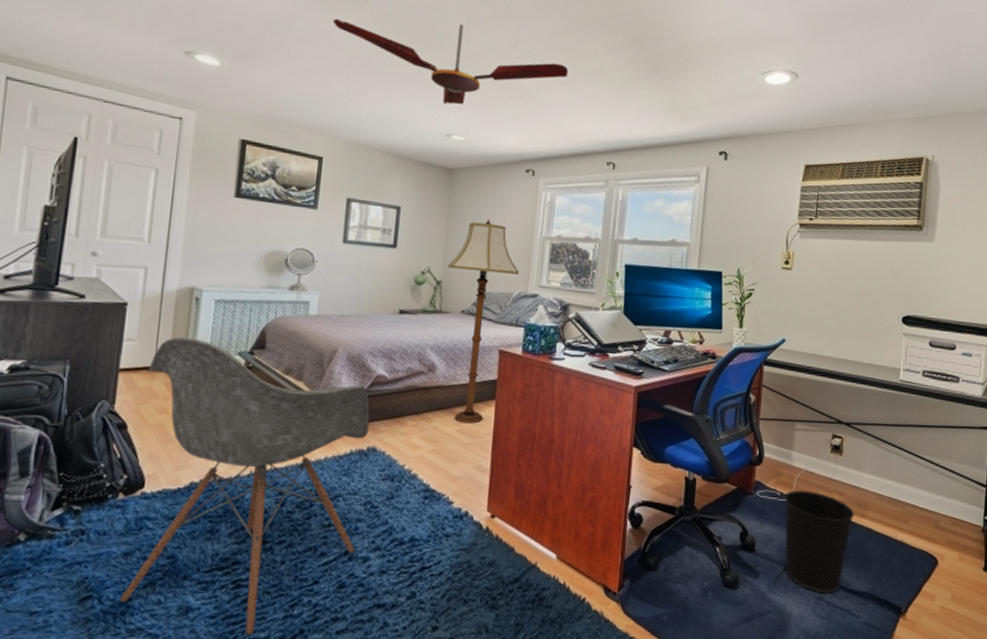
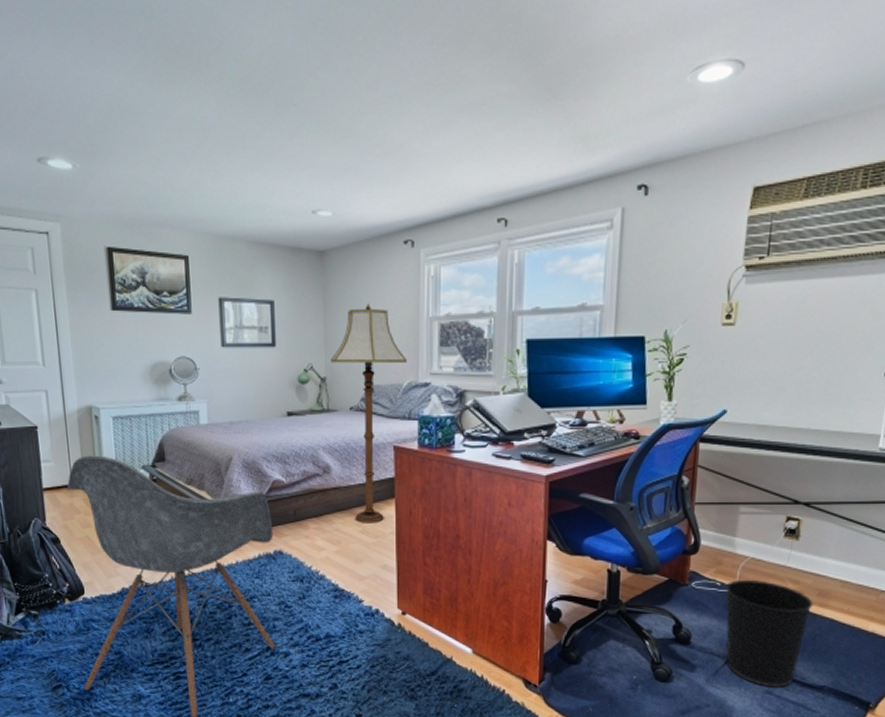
ceiling fan: present [332,18,569,105] -> none [174,73,444,176]

